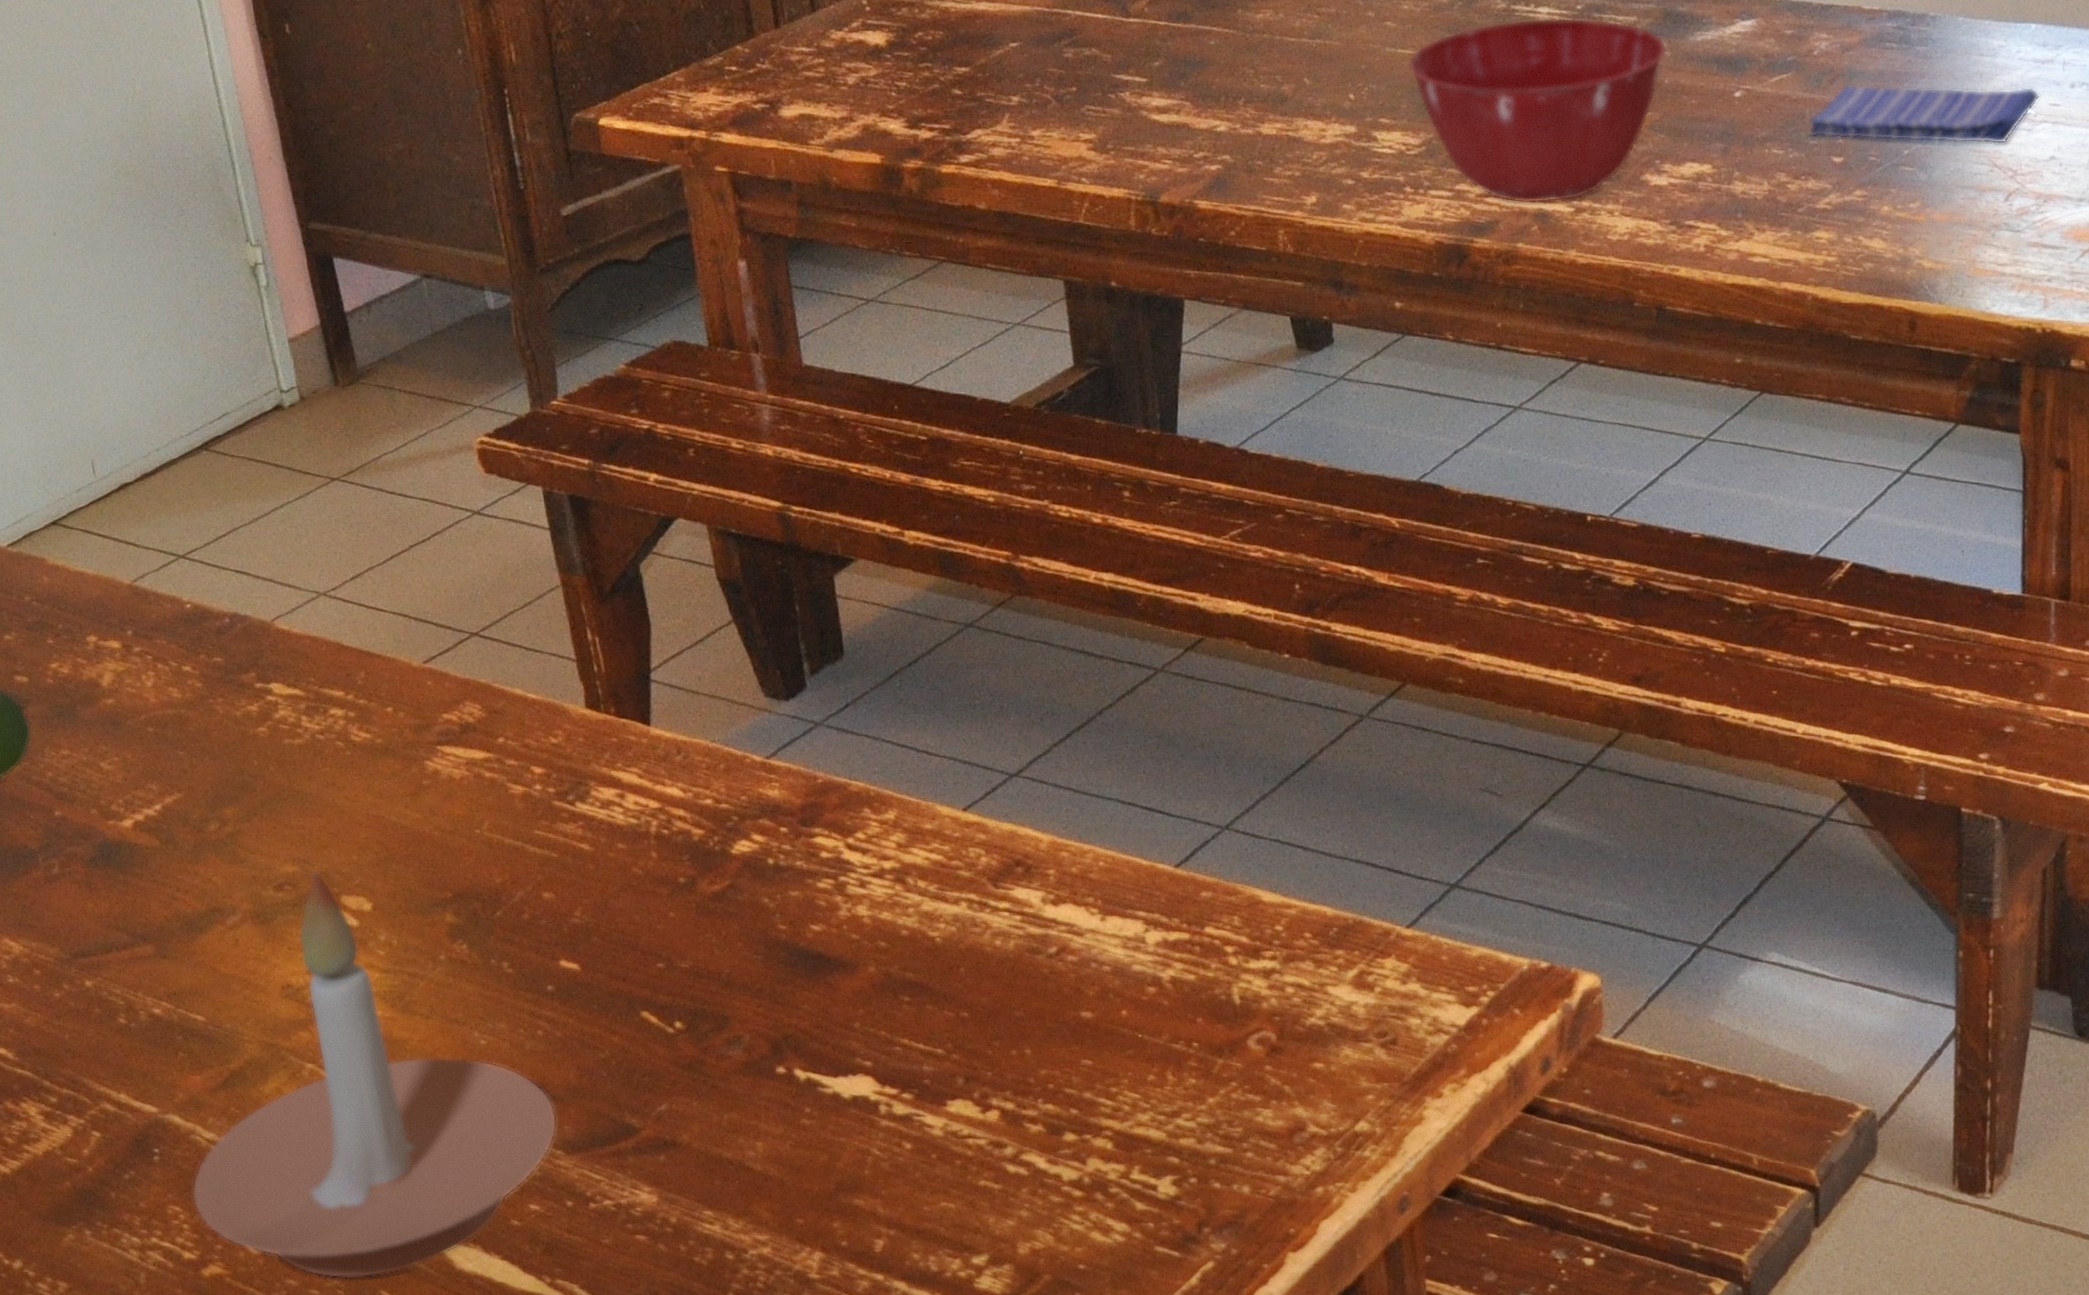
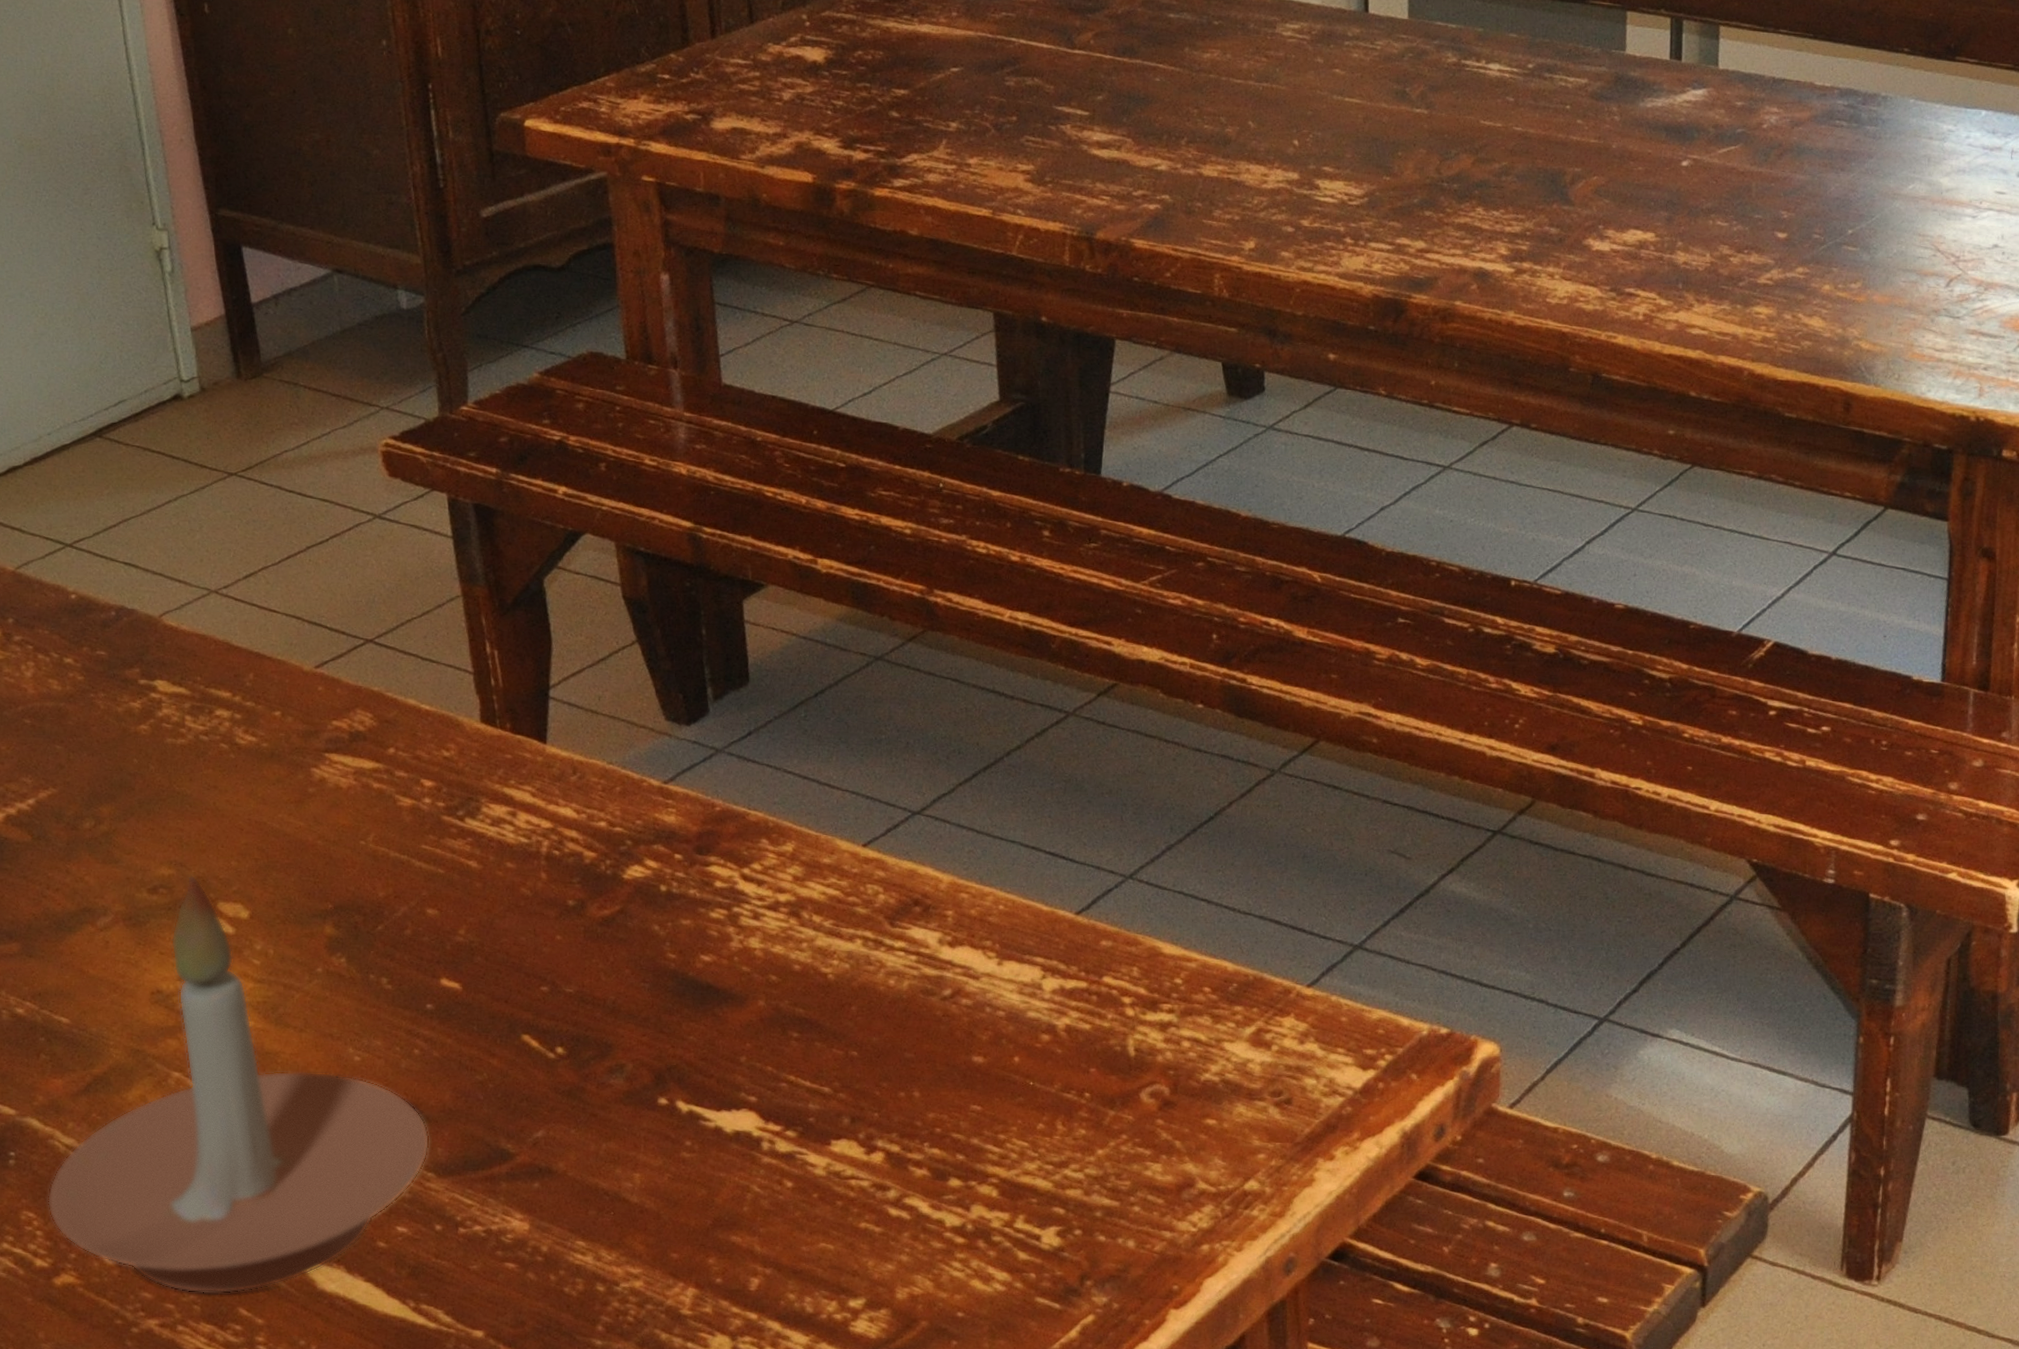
mixing bowl: present [1407,17,1668,204] -> none [1354,74,1617,263]
dish towel: present [1808,84,2040,145] -> none [1753,159,1987,230]

